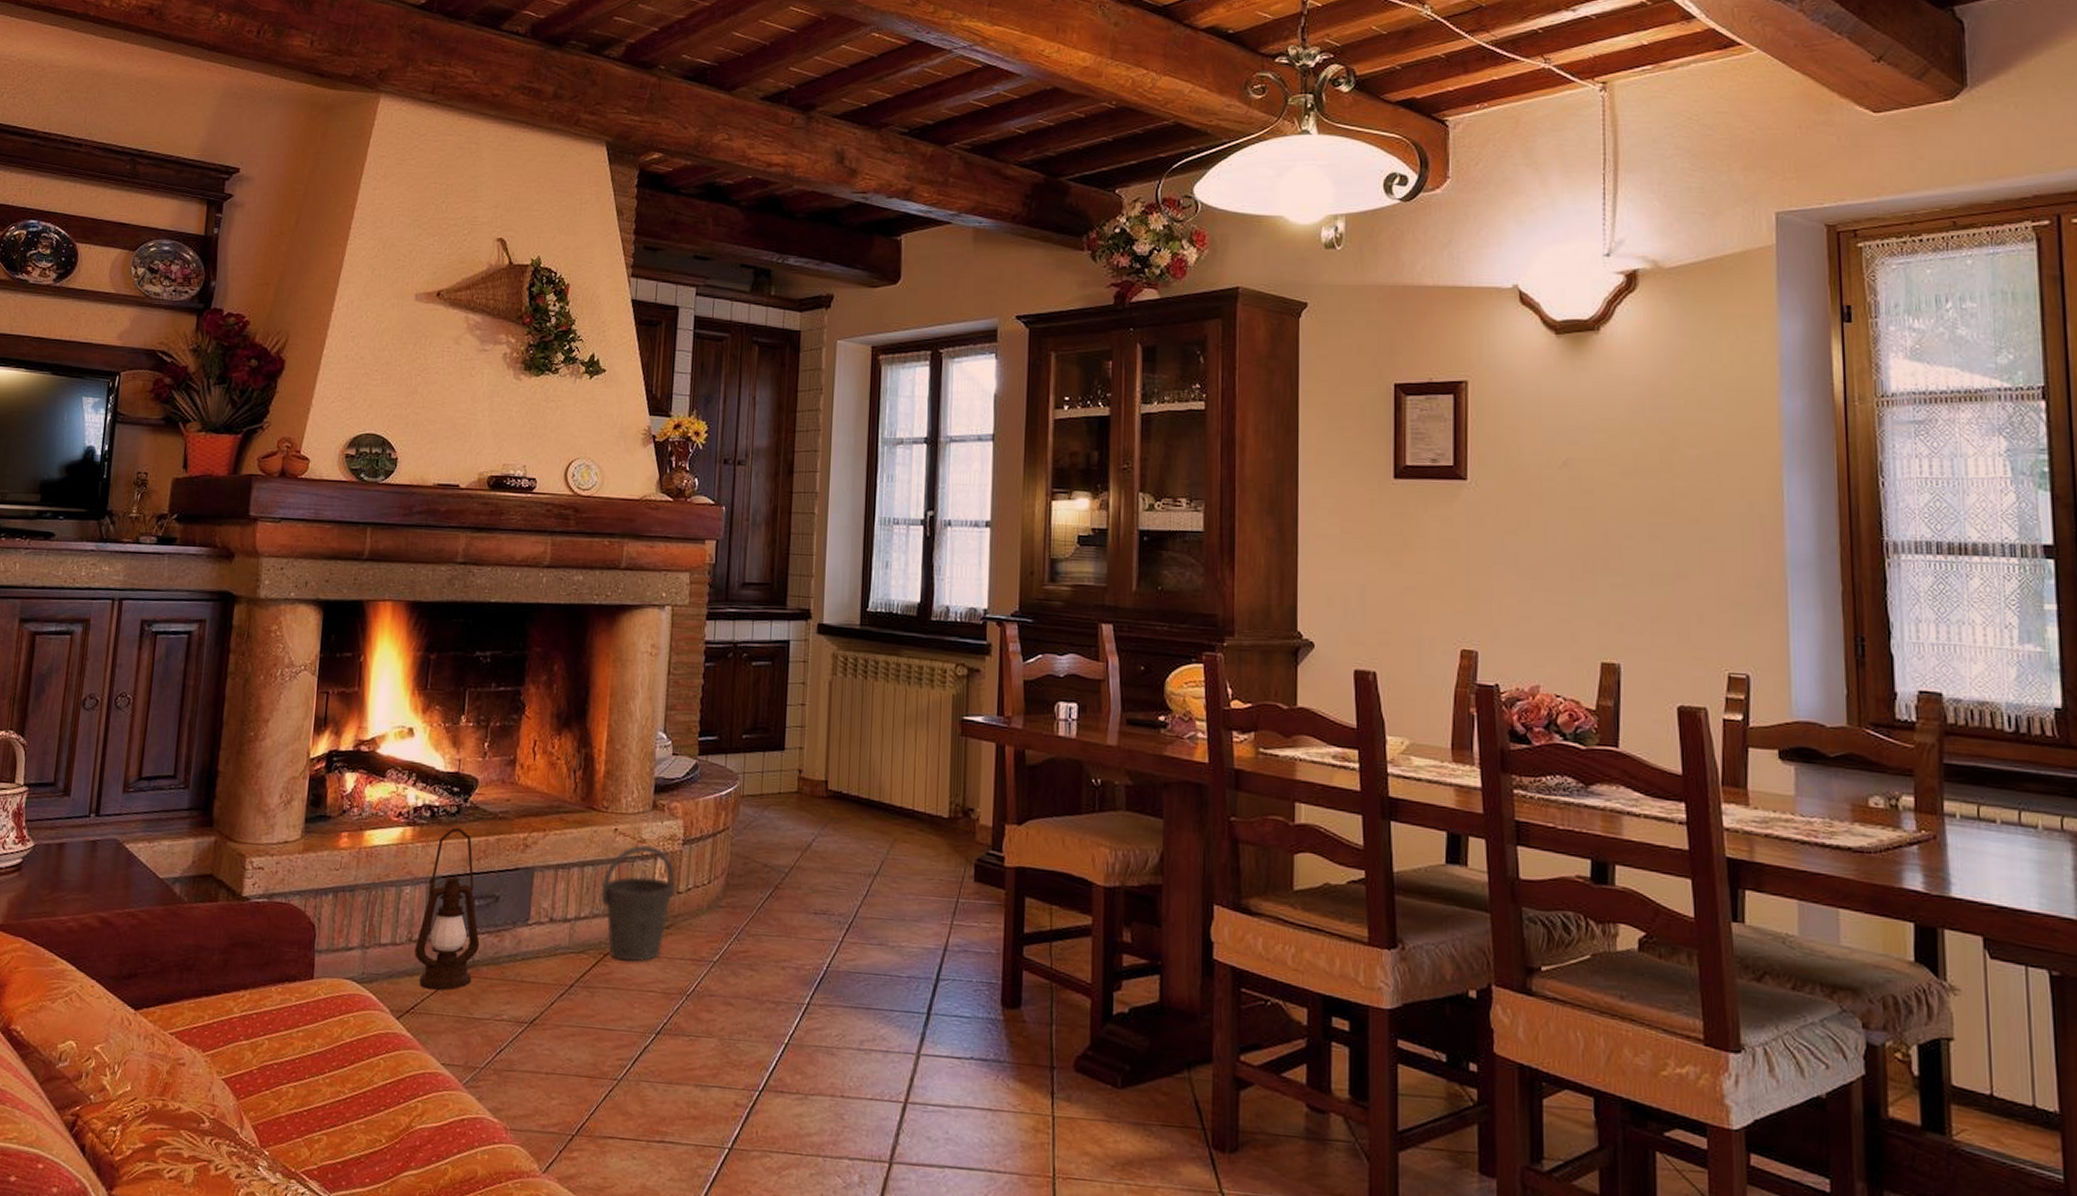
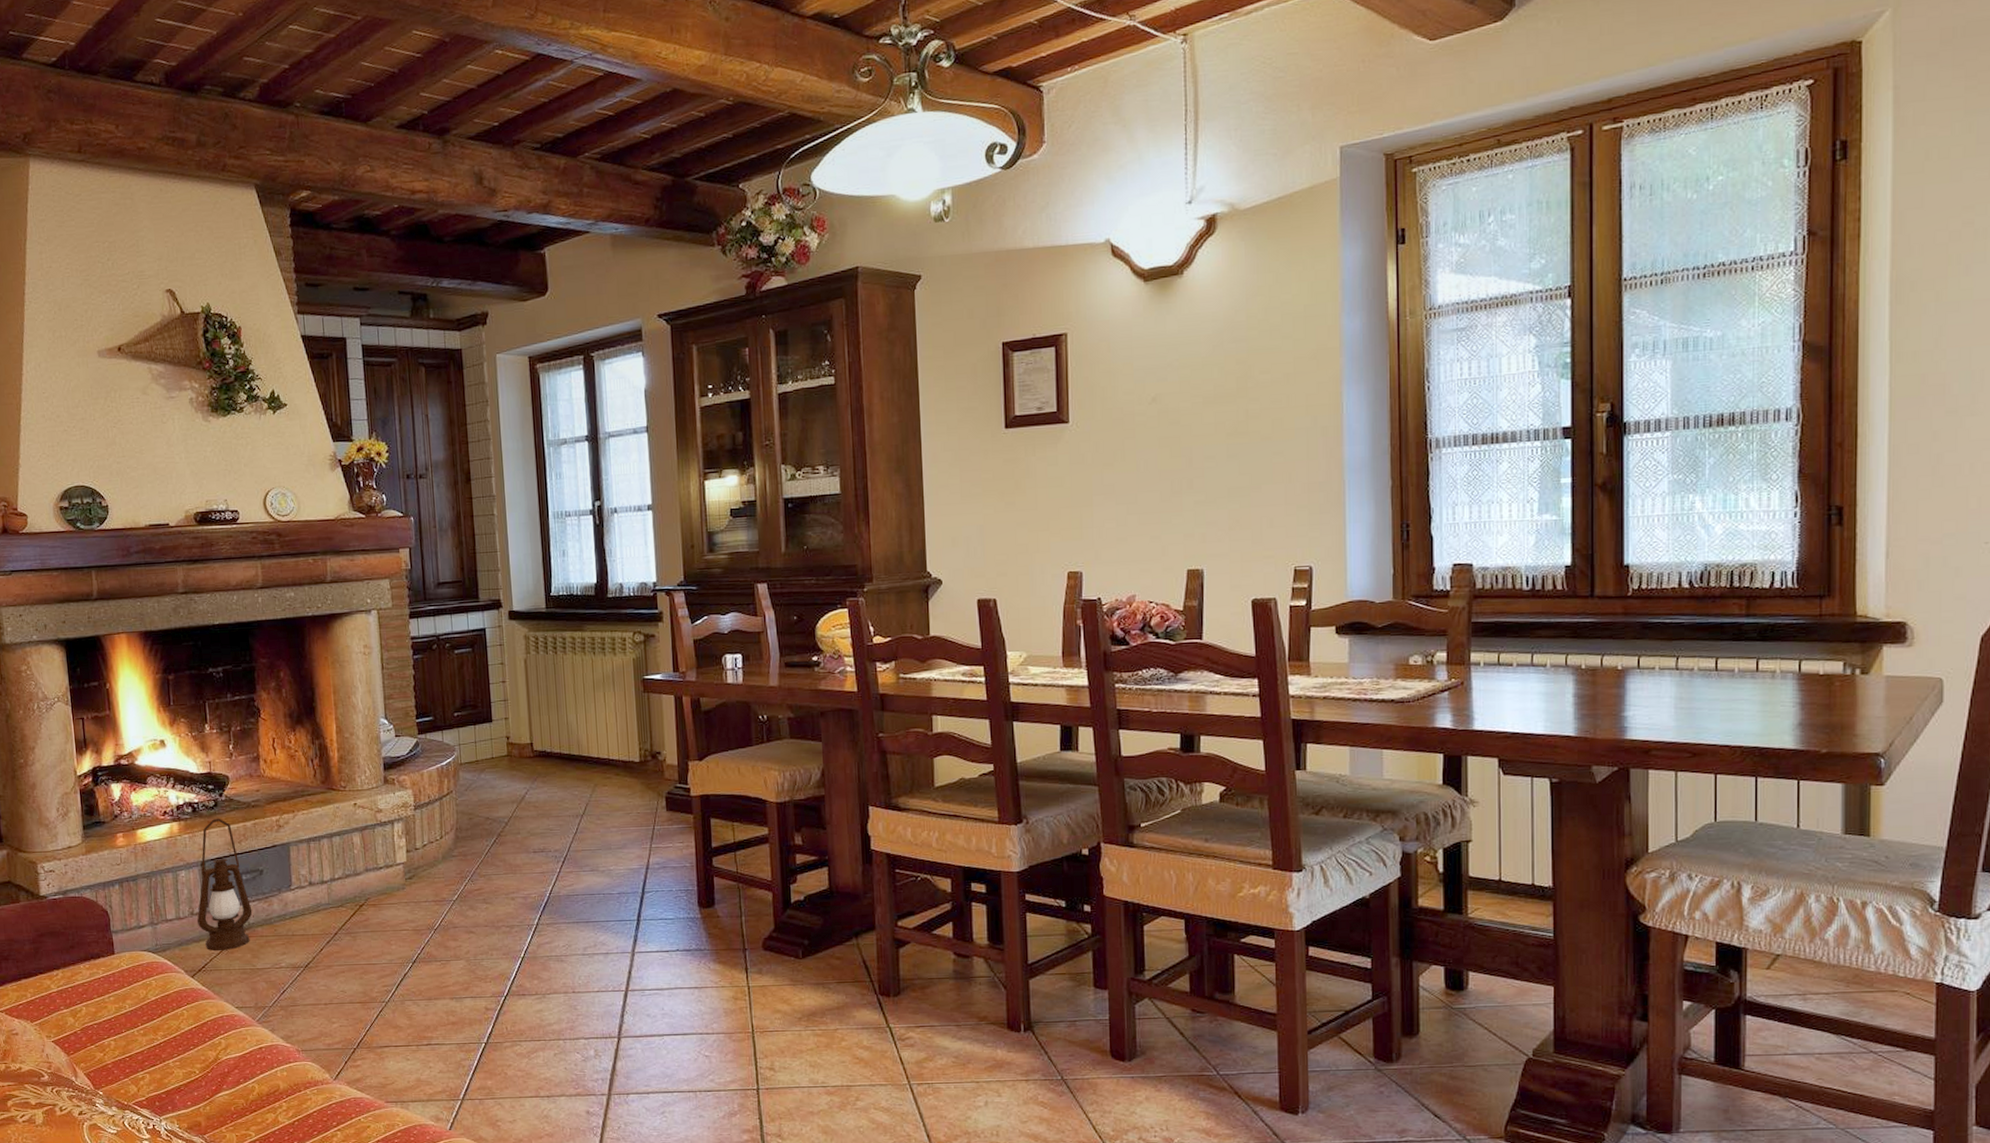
bucket: present [601,845,676,962] -> none [350,814,414,909]

